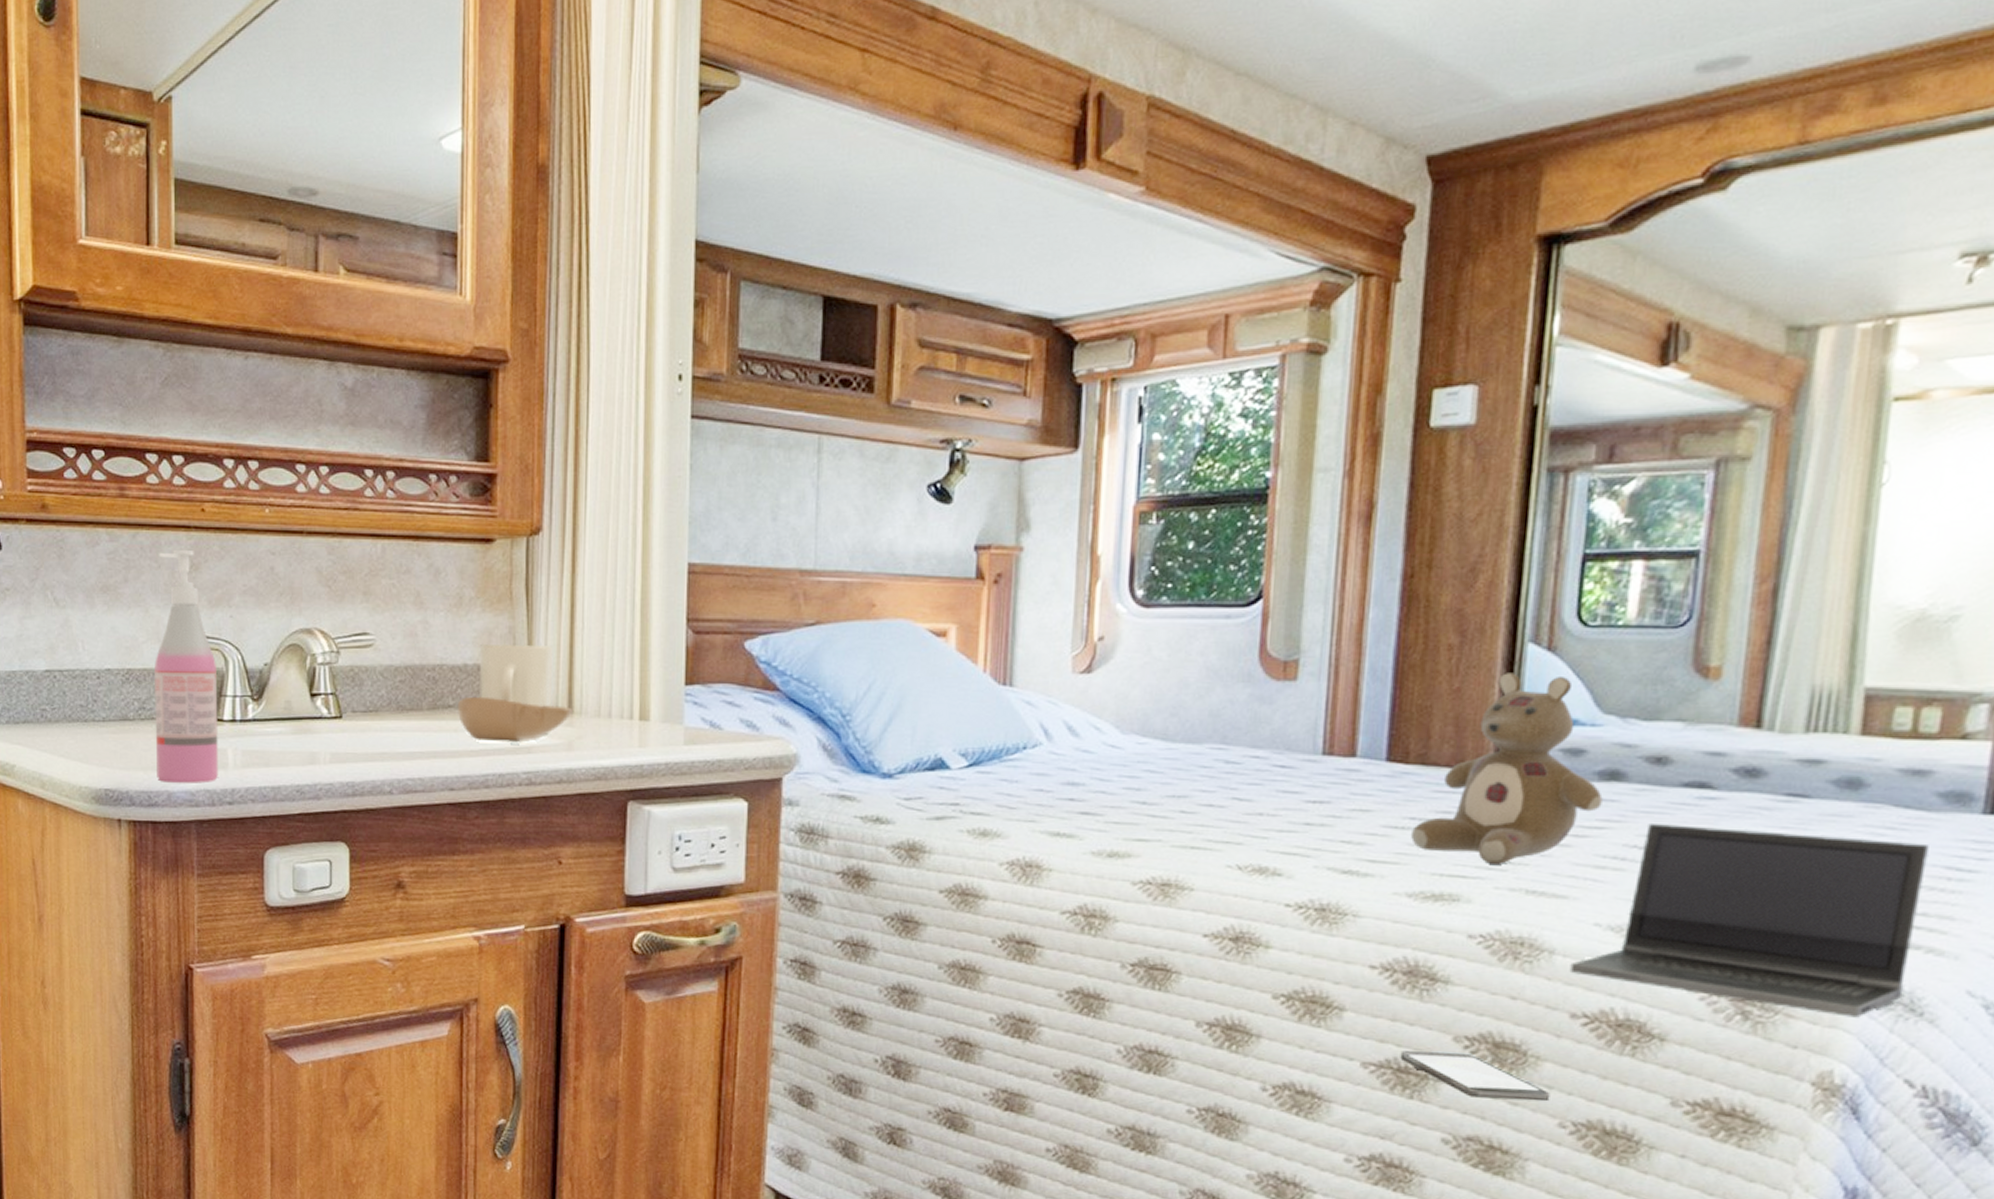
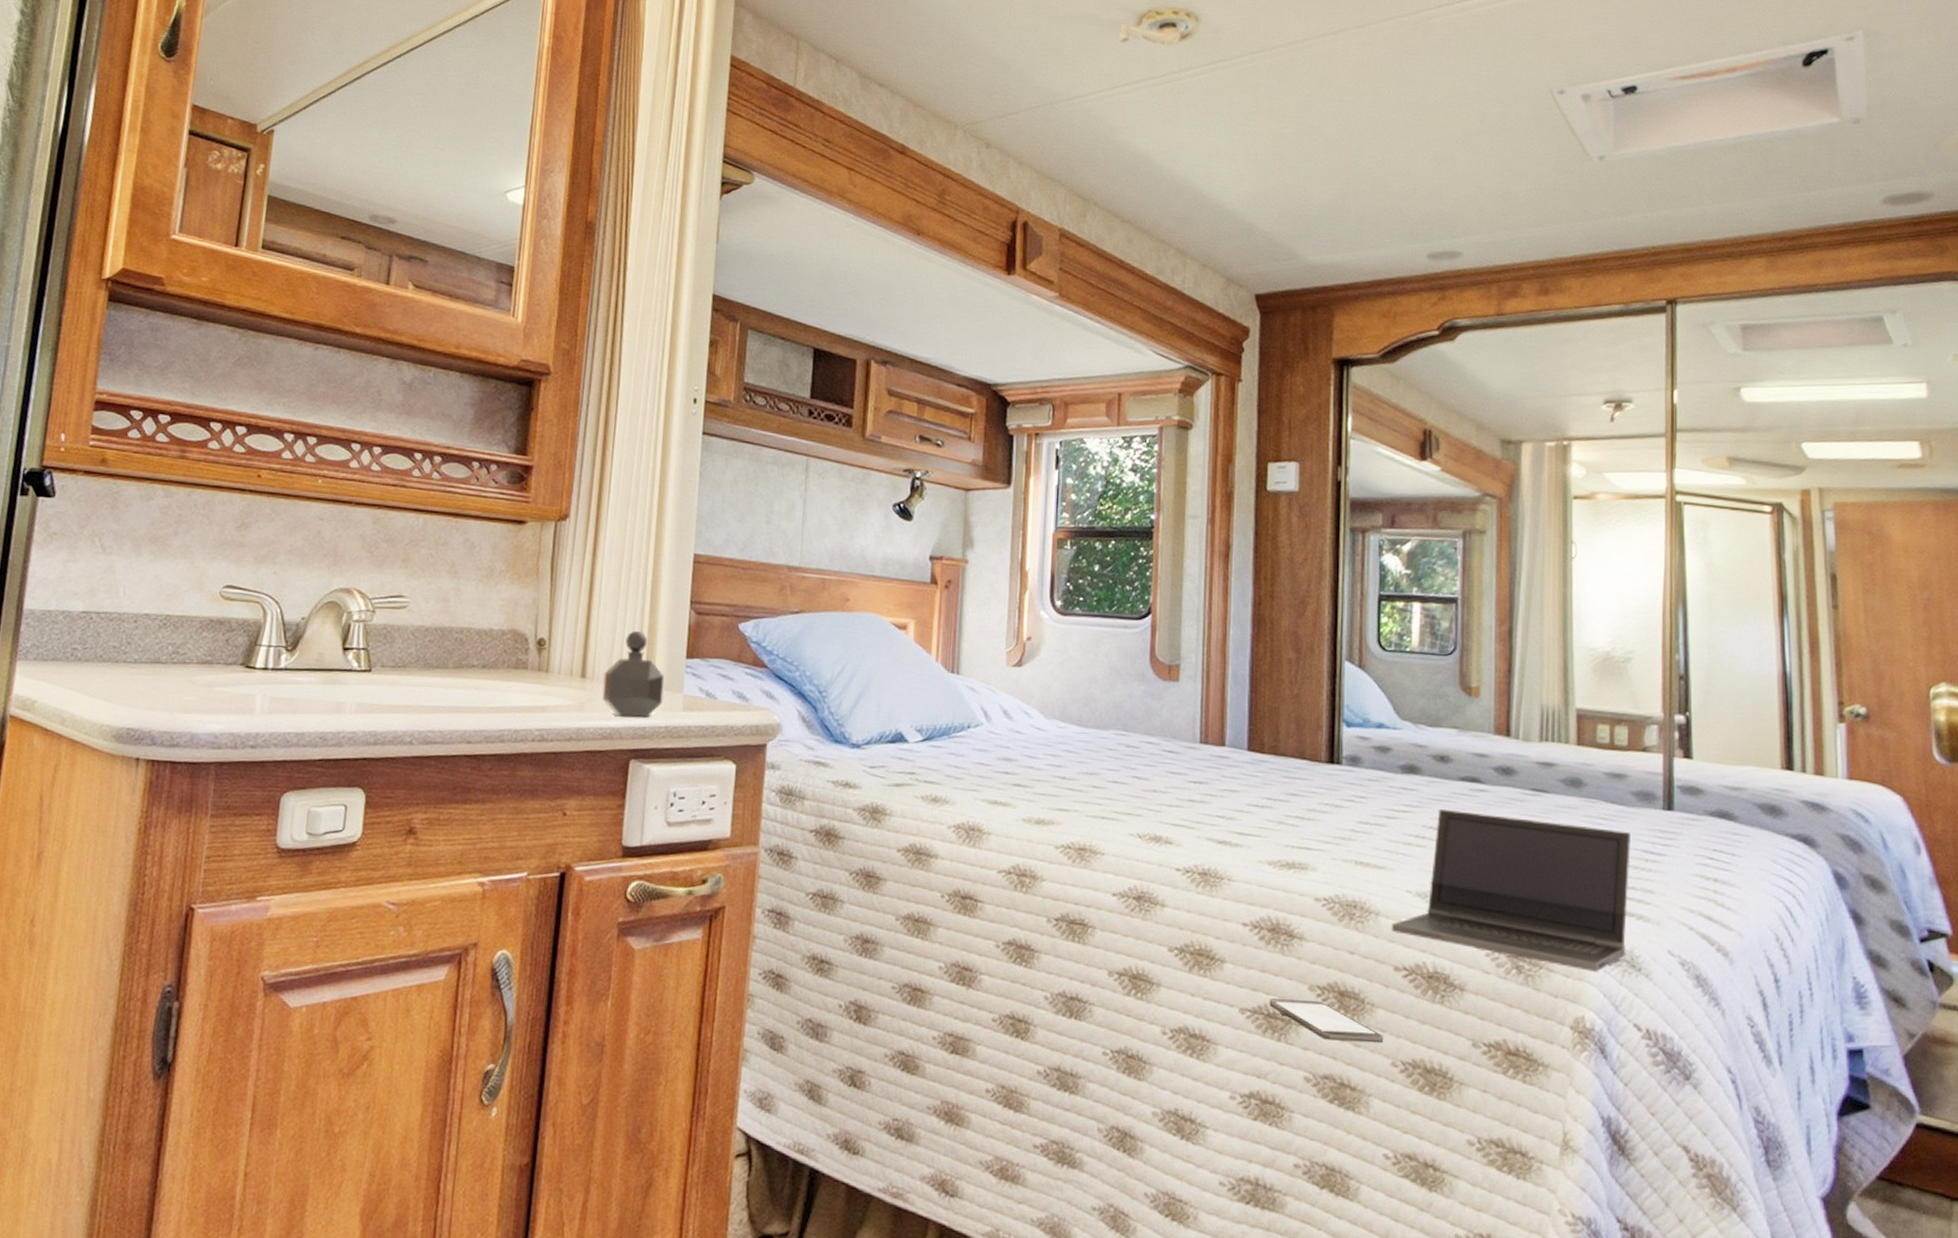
soap dispenser: present [155,549,218,784] -> none [181,508,255,727]
soap dish: present [457,696,574,743] -> none [480,658,587,703]
cup: present [480,645,553,707] -> none [502,612,571,671]
perfume bottle: none [593,656,662,756] -> present [602,630,665,718]
stuffed bear: present [1411,673,1603,864] -> none [1269,683,1405,839]

